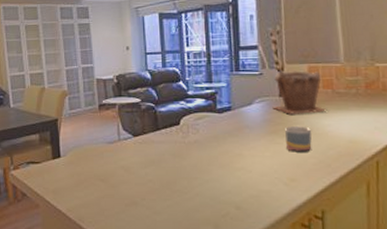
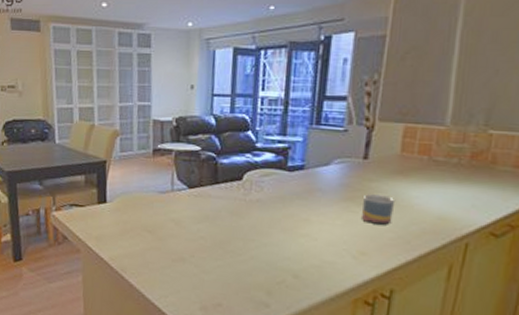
plant pot: present [272,70,327,114] -> none [353,130,419,182]

